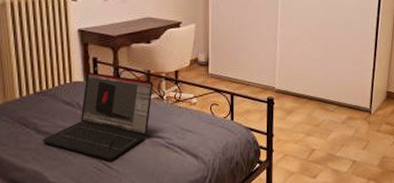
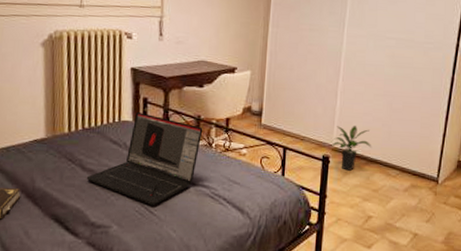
potted plant: none [274,68,310,110] -> present [331,126,371,171]

